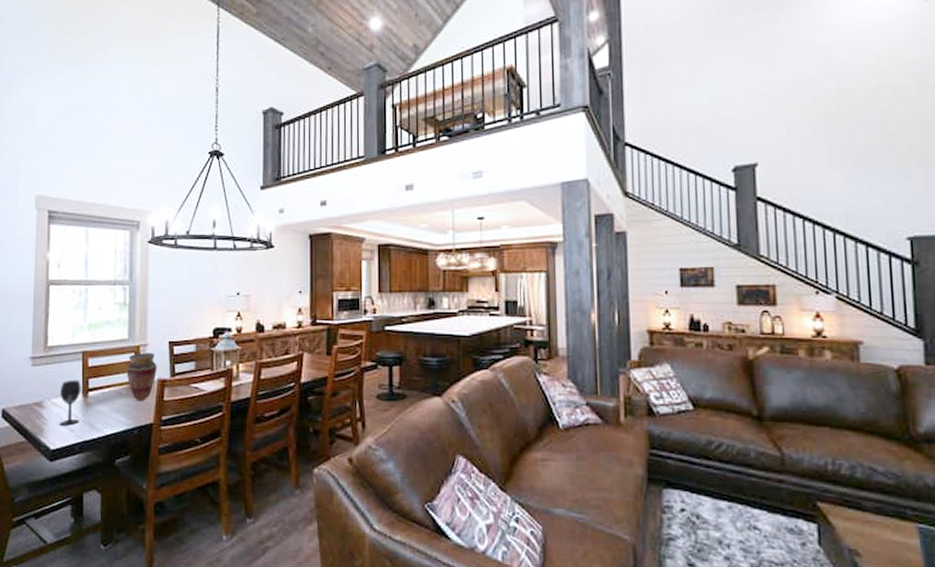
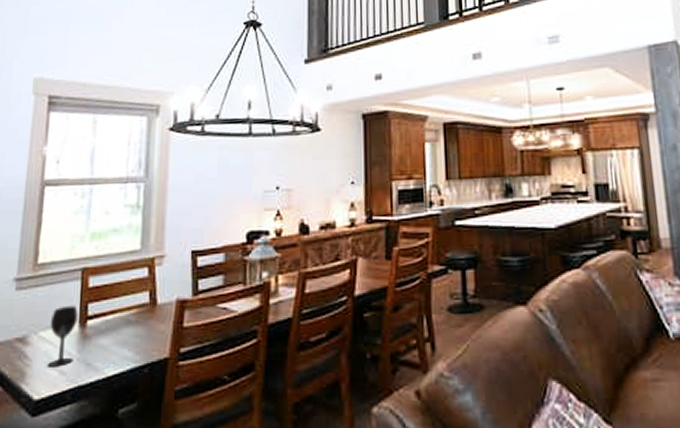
vase: present [126,353,157,401] -> none [136,266,176,330]

